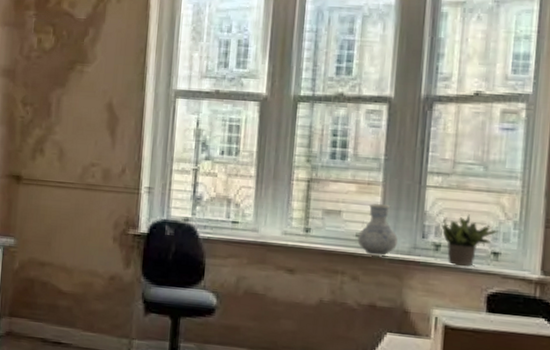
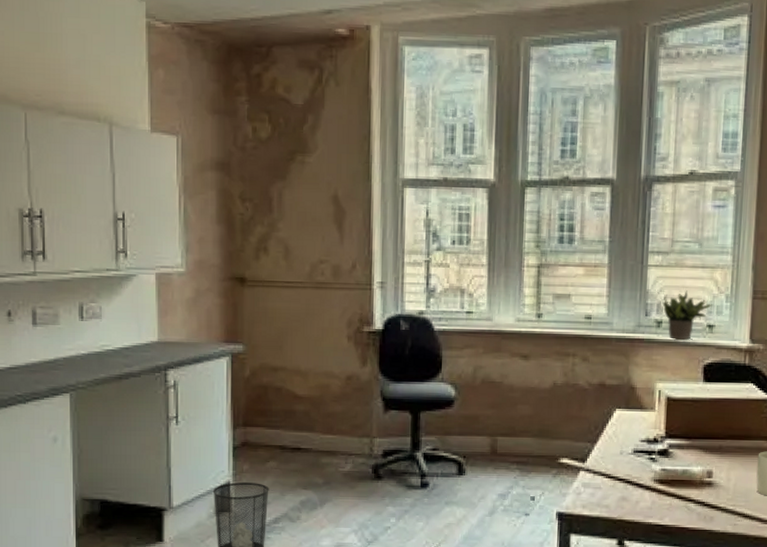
vase: present [356,203,399,257] -> none [586,285,624,336]

